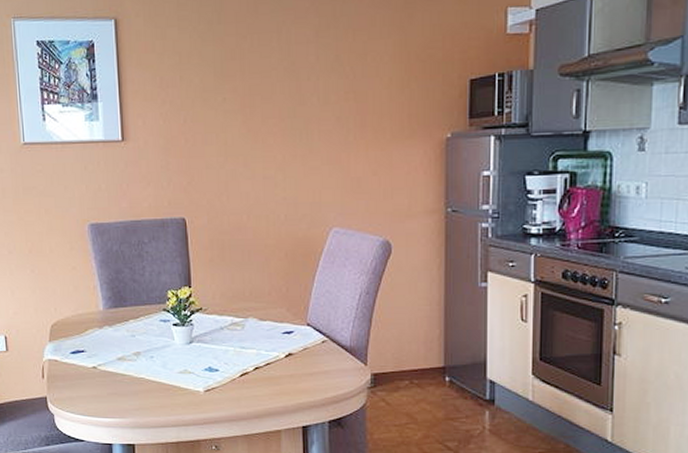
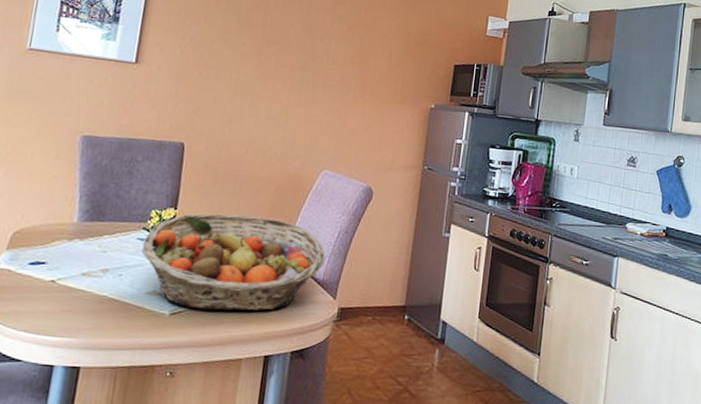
fruit basket: none [166,285,350,385] -> present [141,213,325,312]

